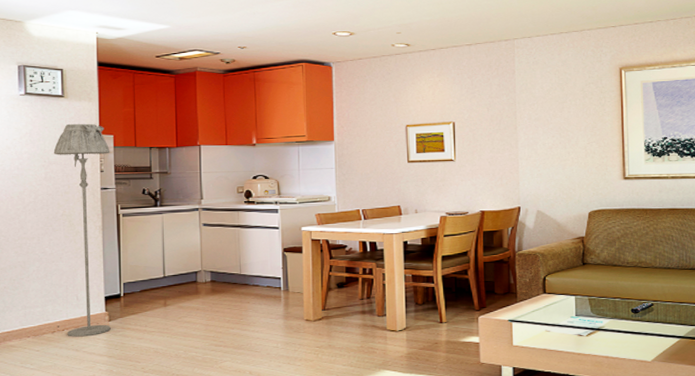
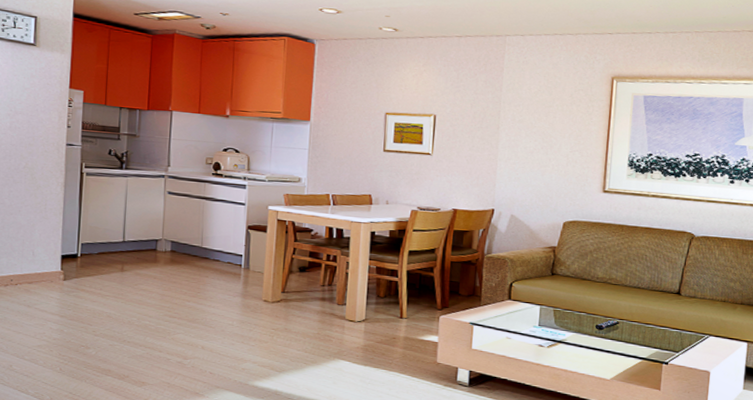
floor lamp: present [53,123,111,337] -> none [20,74,79,294]

